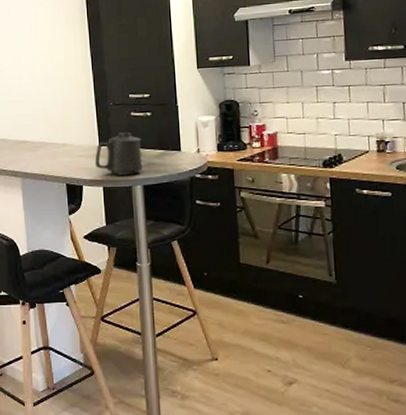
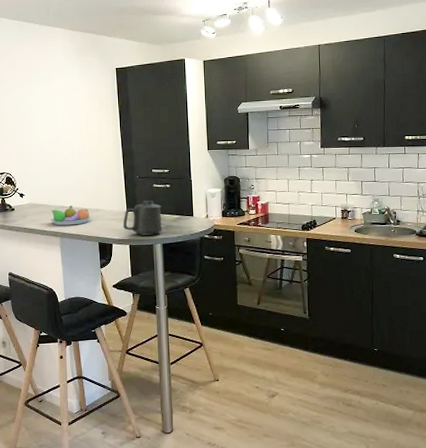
fruit bowl: none [9,140,57,164] -> present [50,205,91,226]

